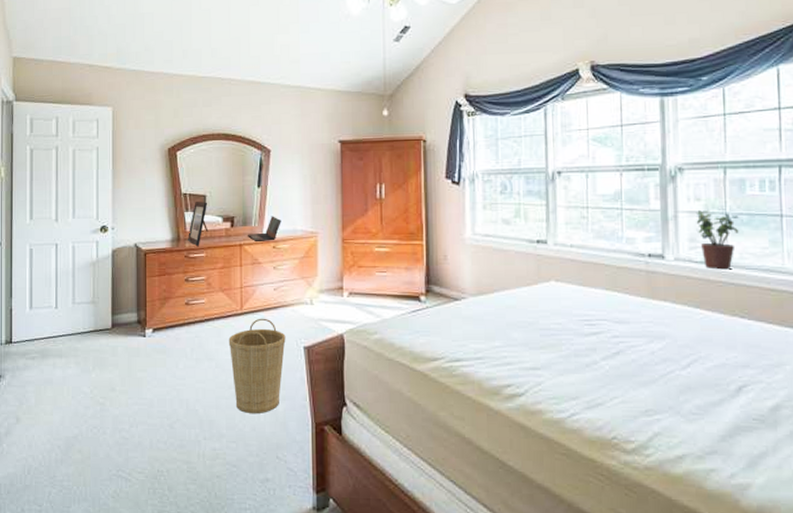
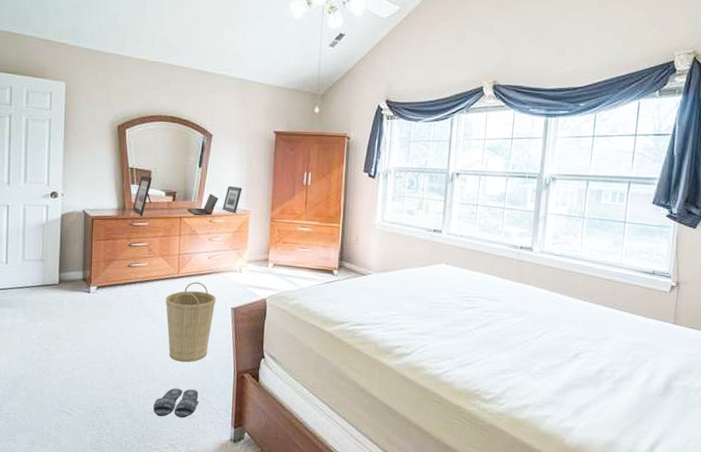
slippers: none [221,445,274,482] -> present [153,388,199,418]
picture frame: none [287,205,308,237] -> present [222,185,243,214]
potted plant: present [696,209,739,270] -> none [560,212,593,263]

